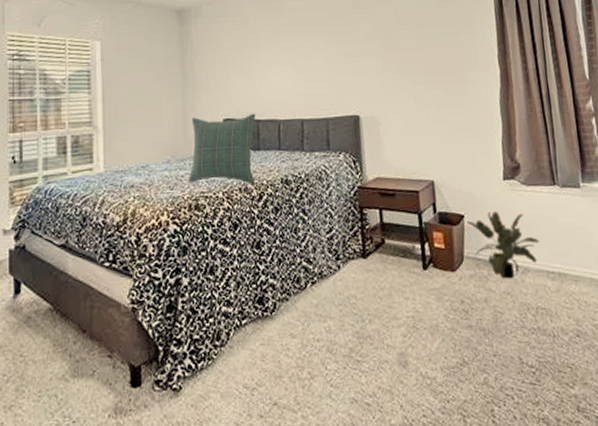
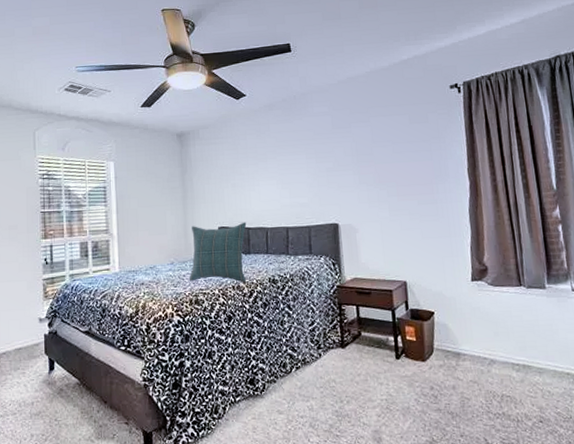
potted plant: present [466,211,540,279] -> none [436,309,506,369]

